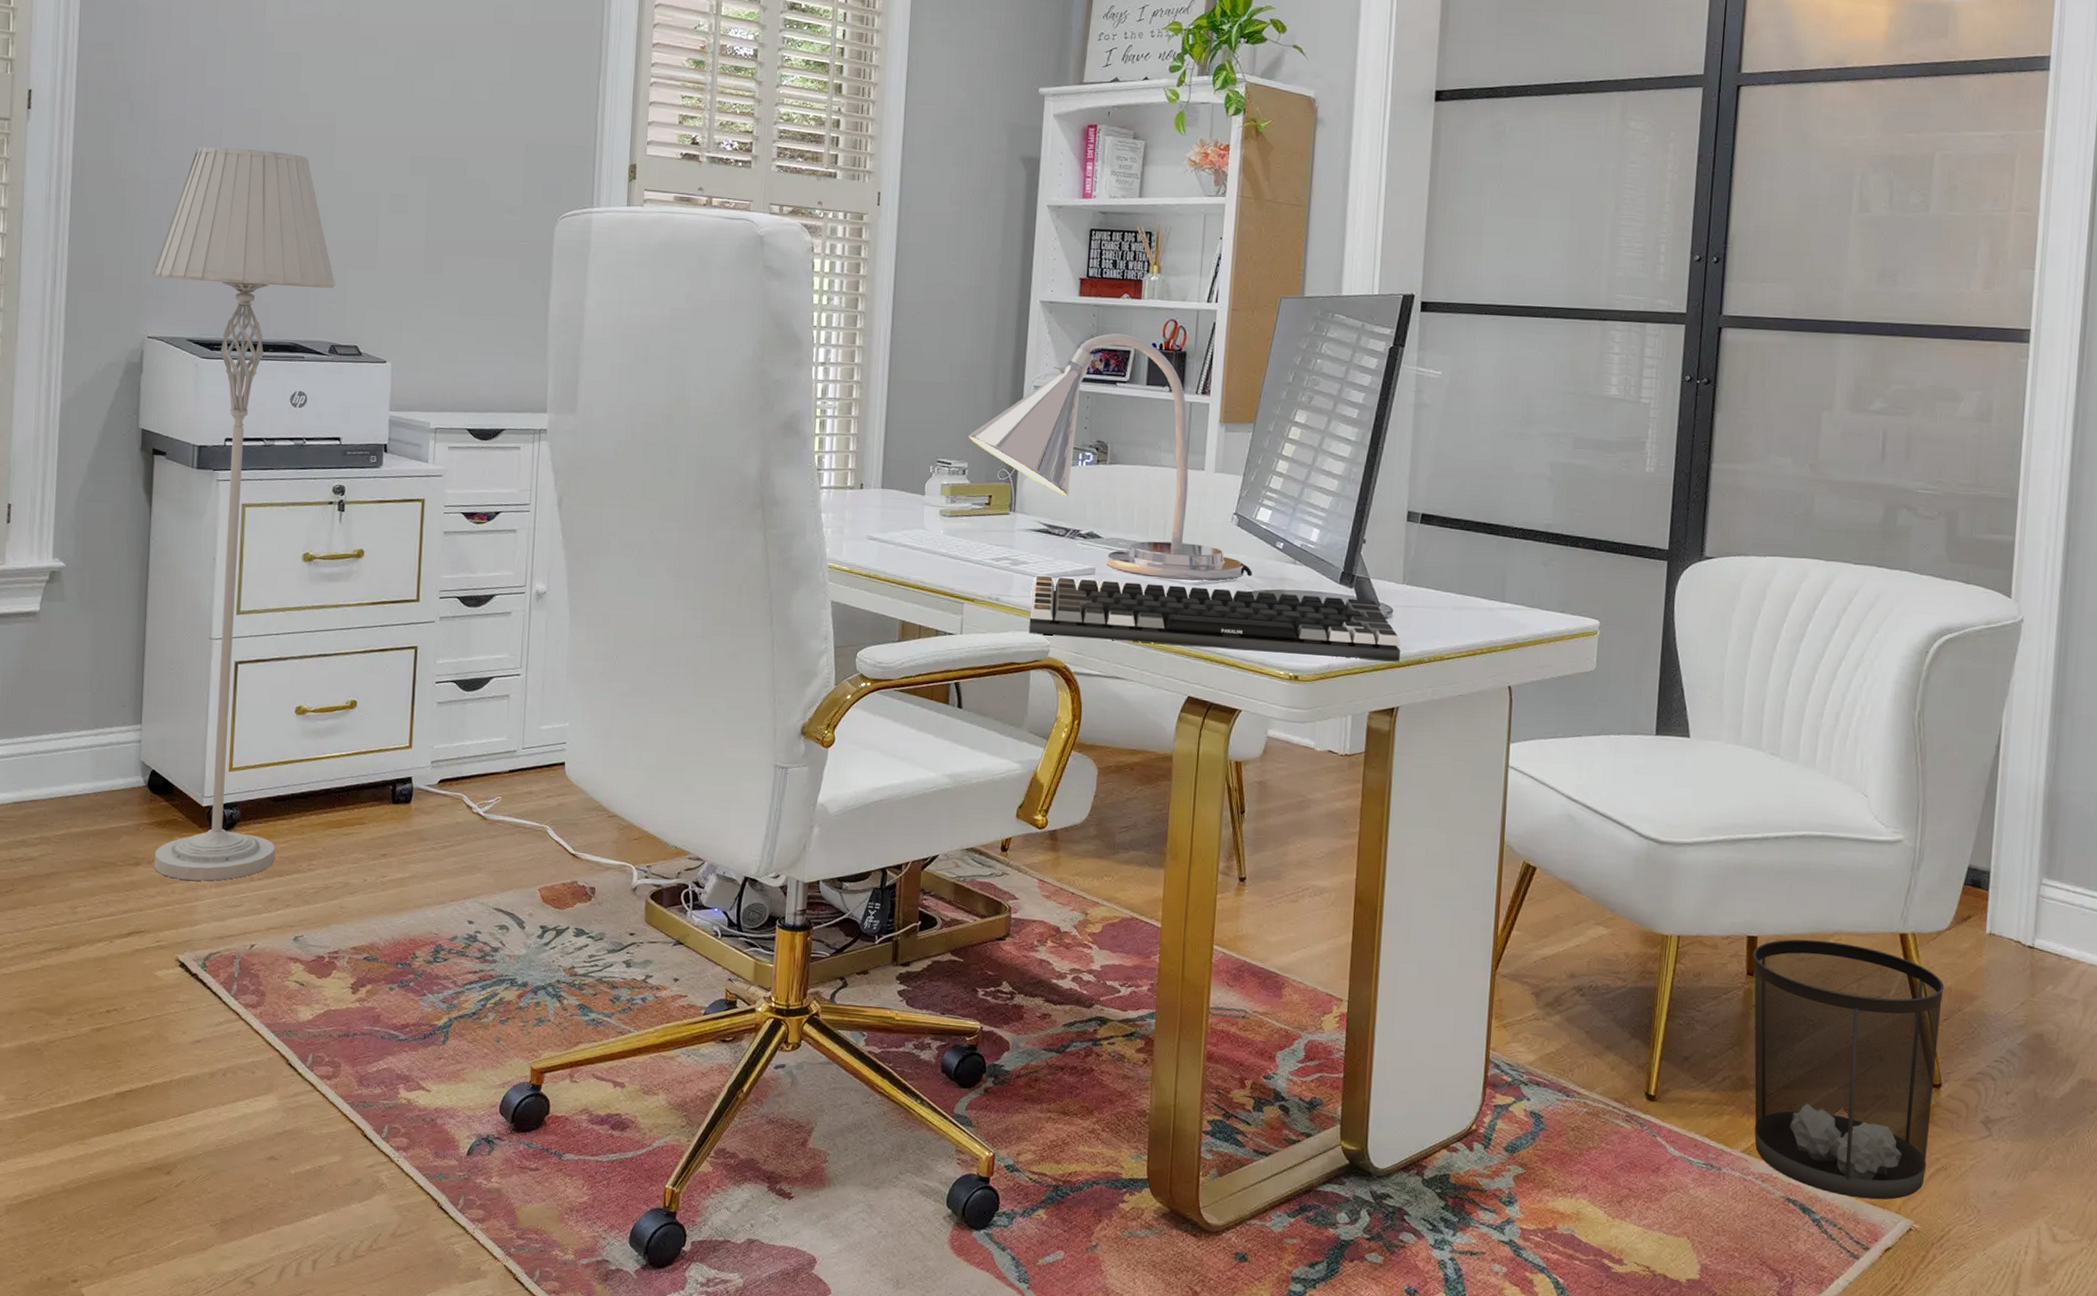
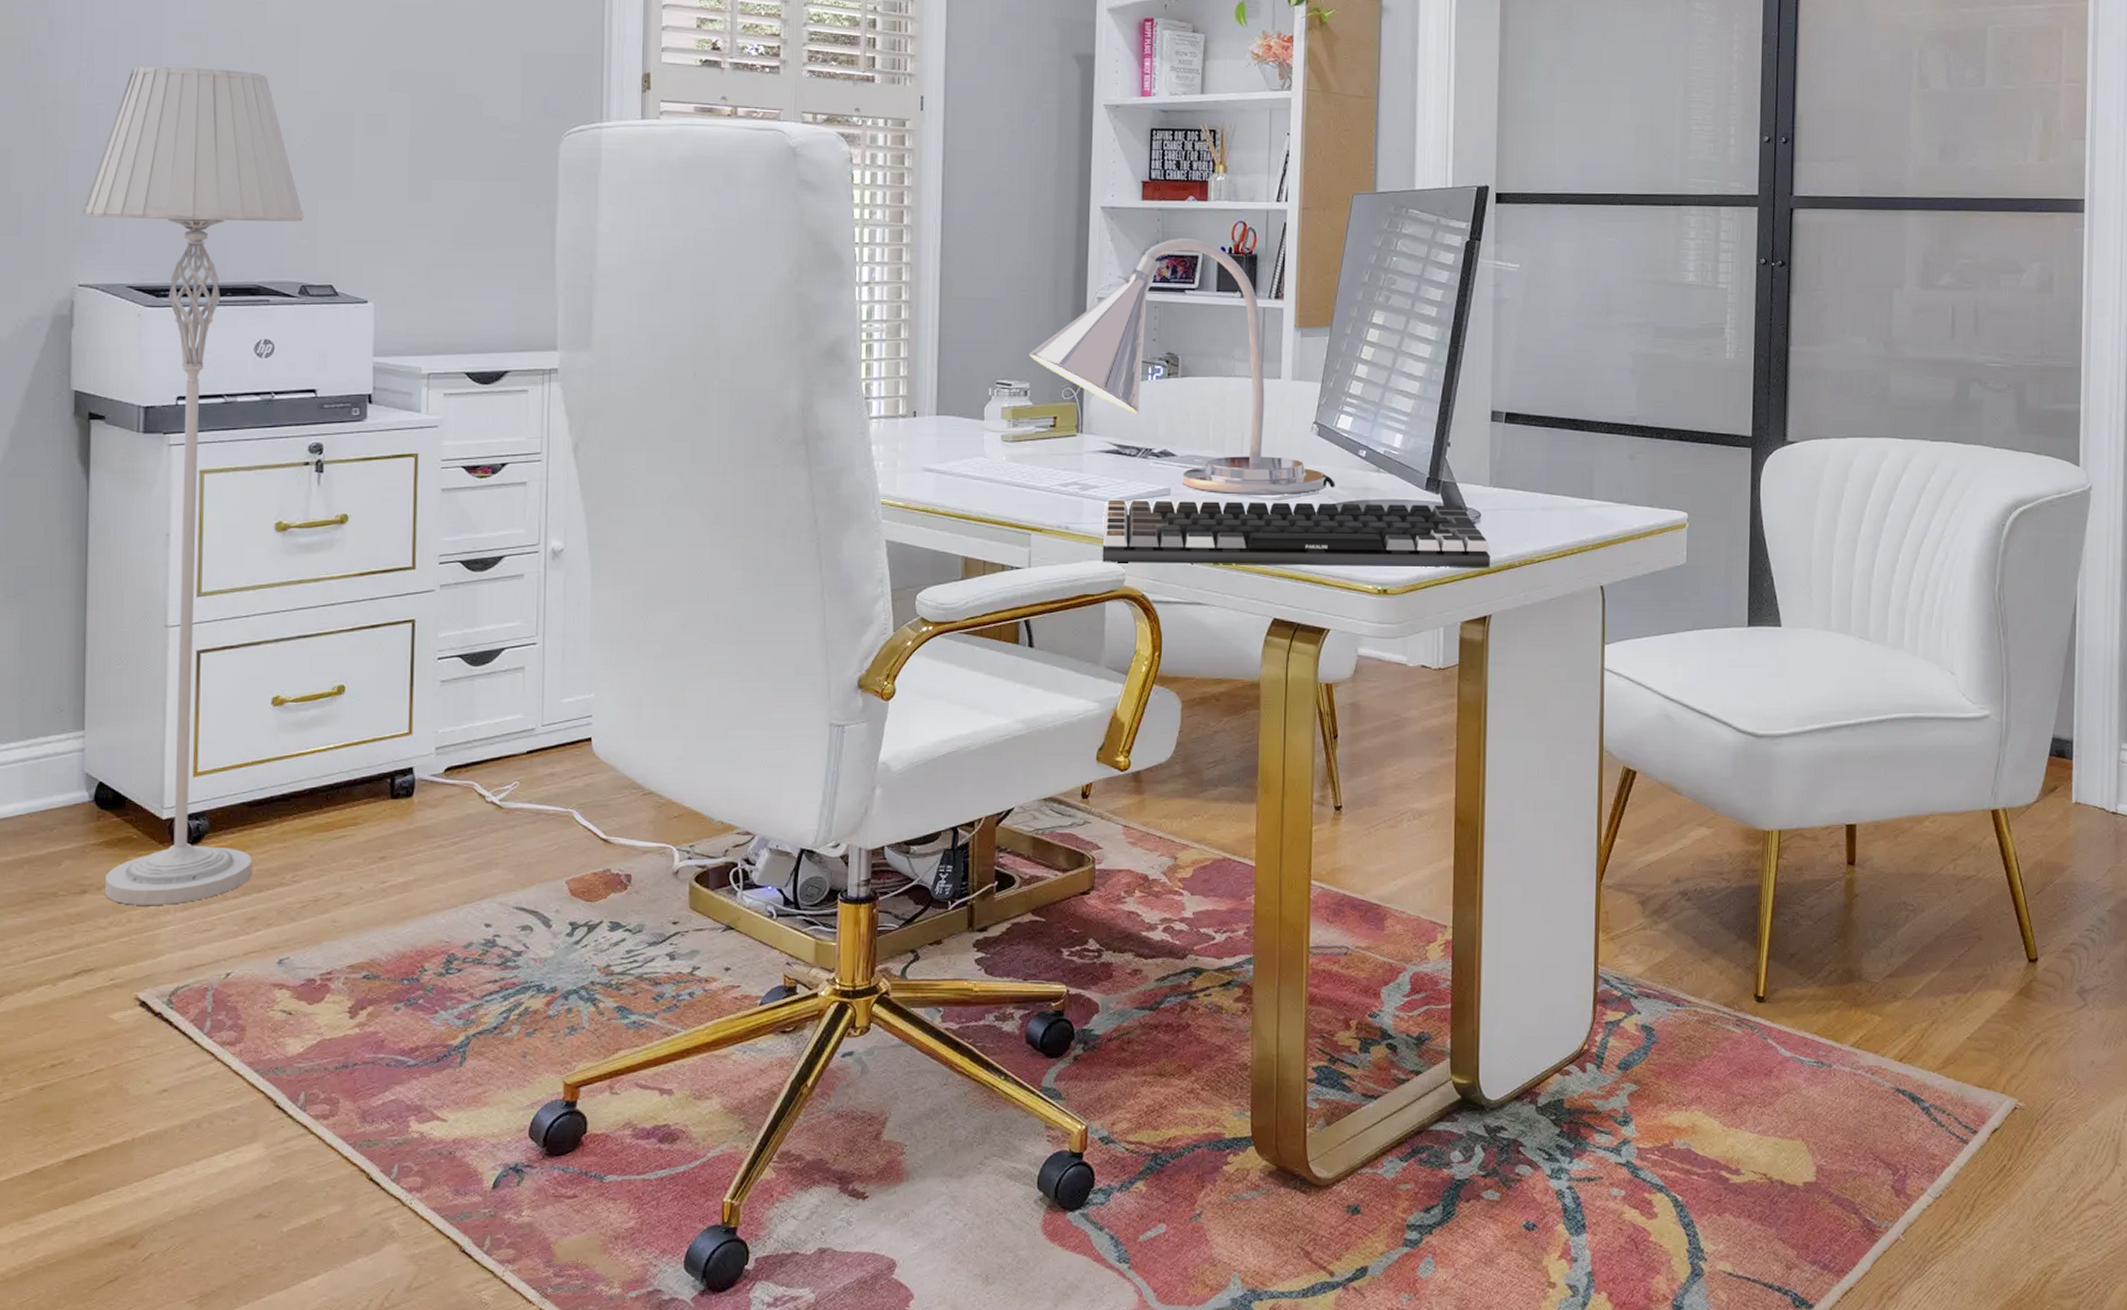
waste bin: present [1753,939,1945,1200] -> none [1852,823,2036,1082]

